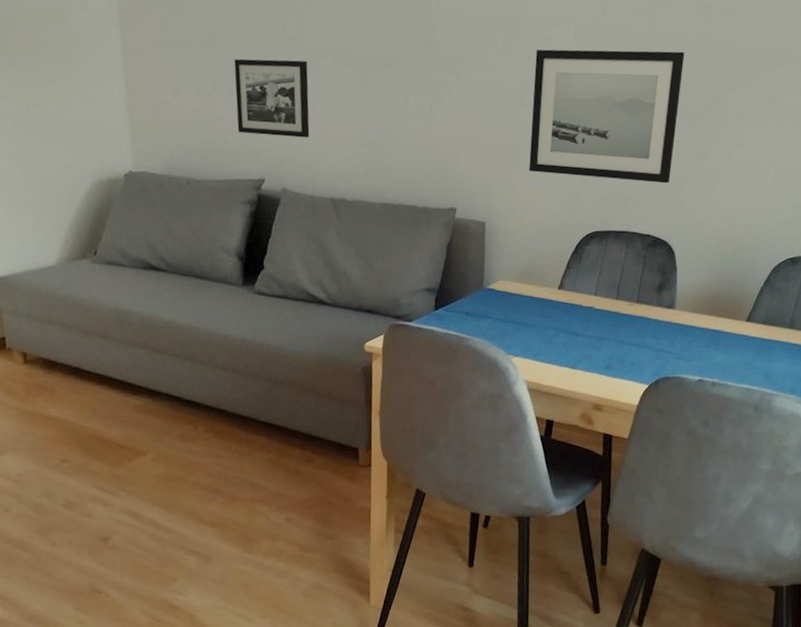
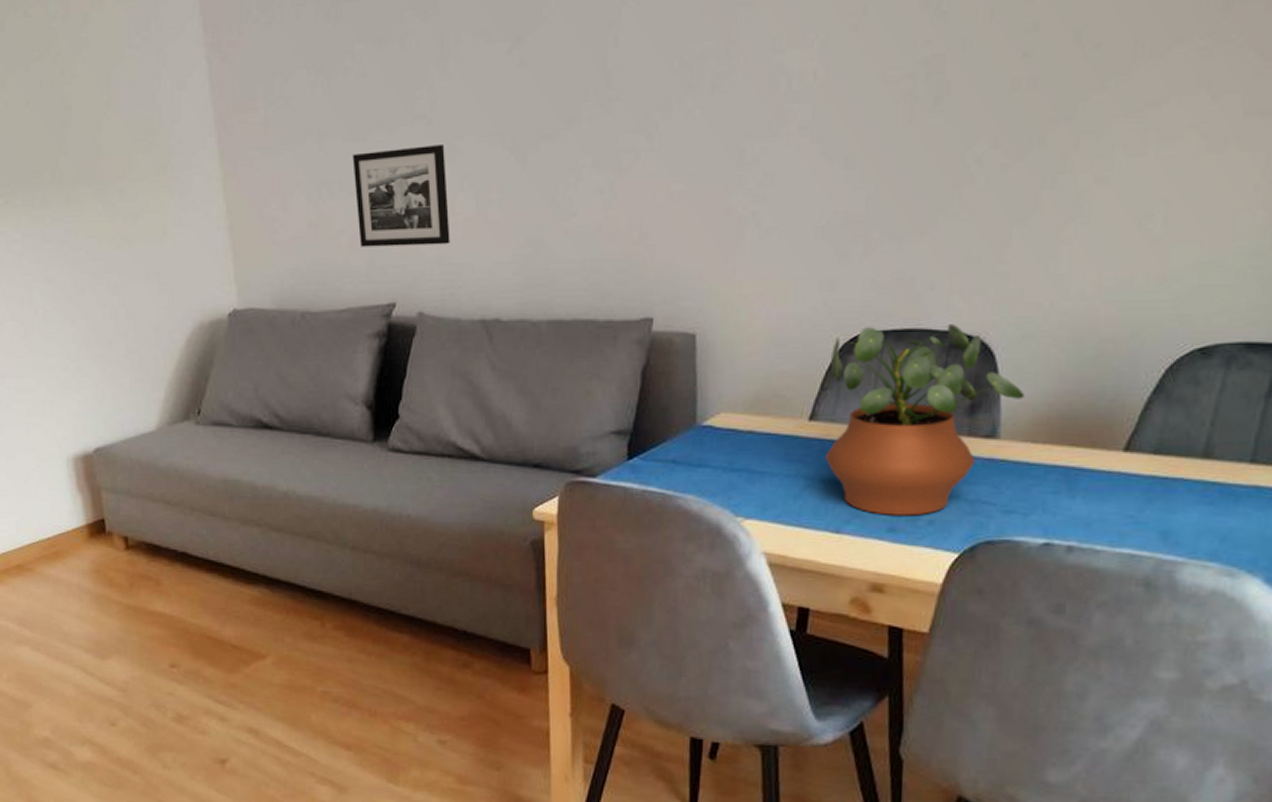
wall art: present [529,49,685,184] -> none [757,53,1000,258]
potted plant: none [568,227,692,359] -> present [826,324,1026,516]

